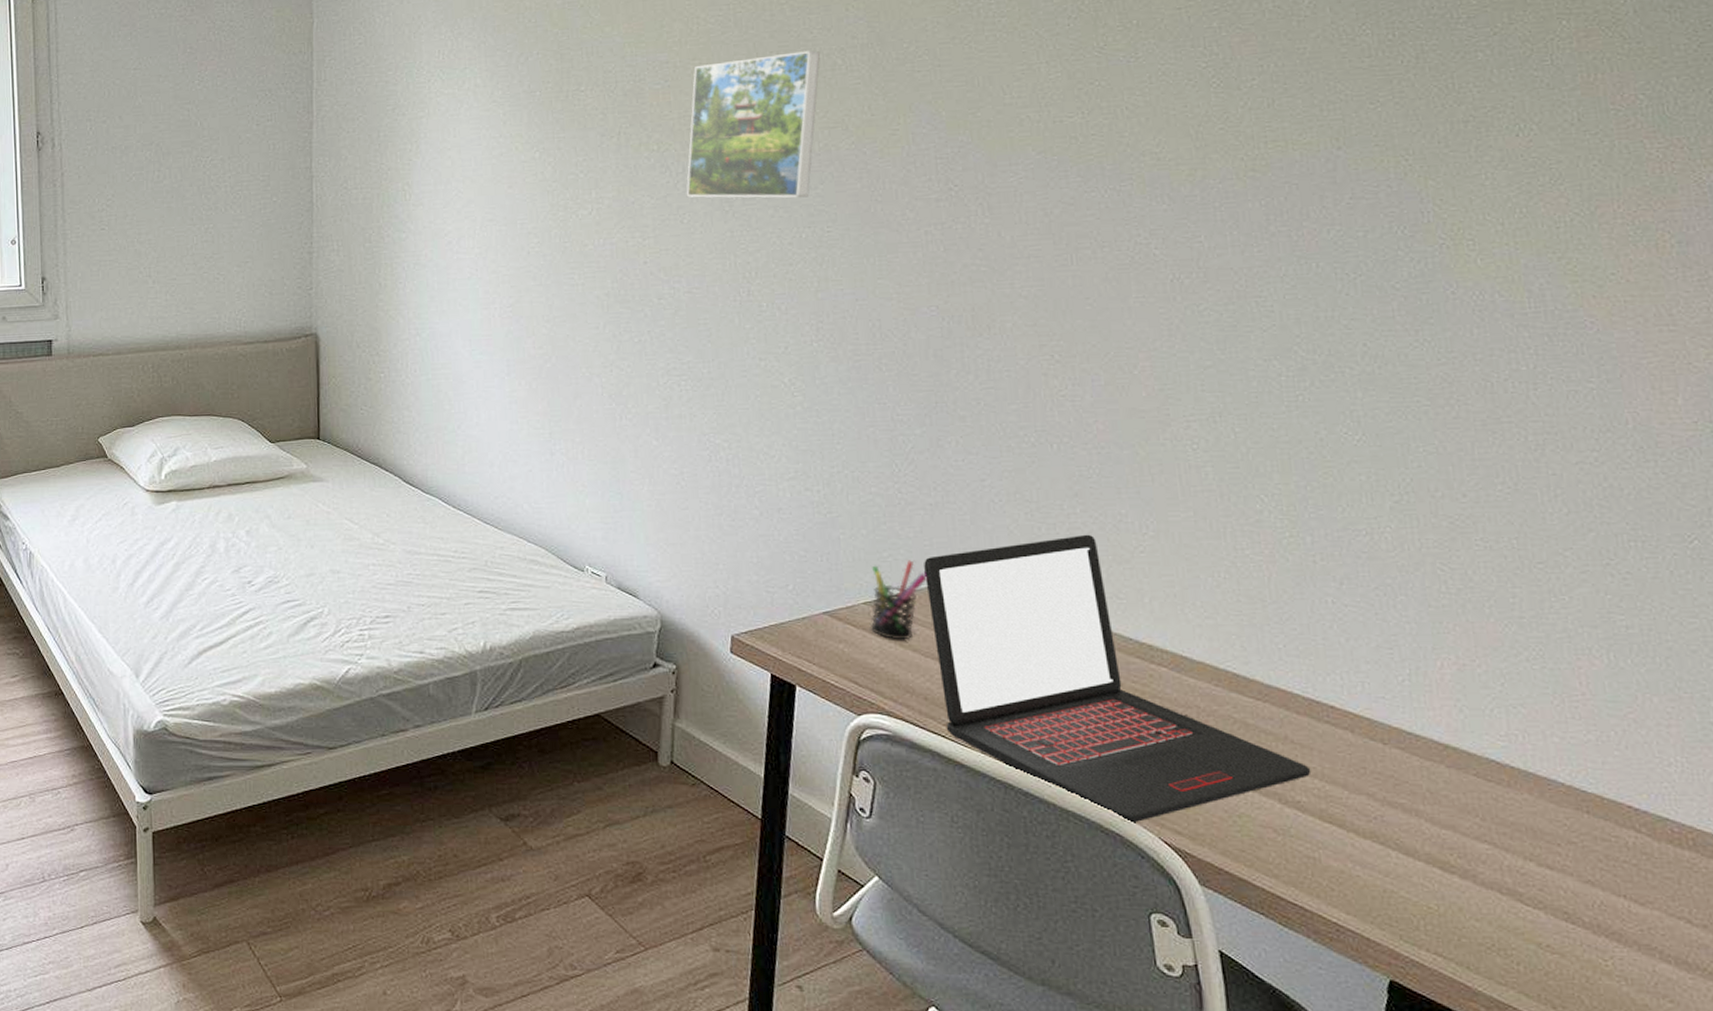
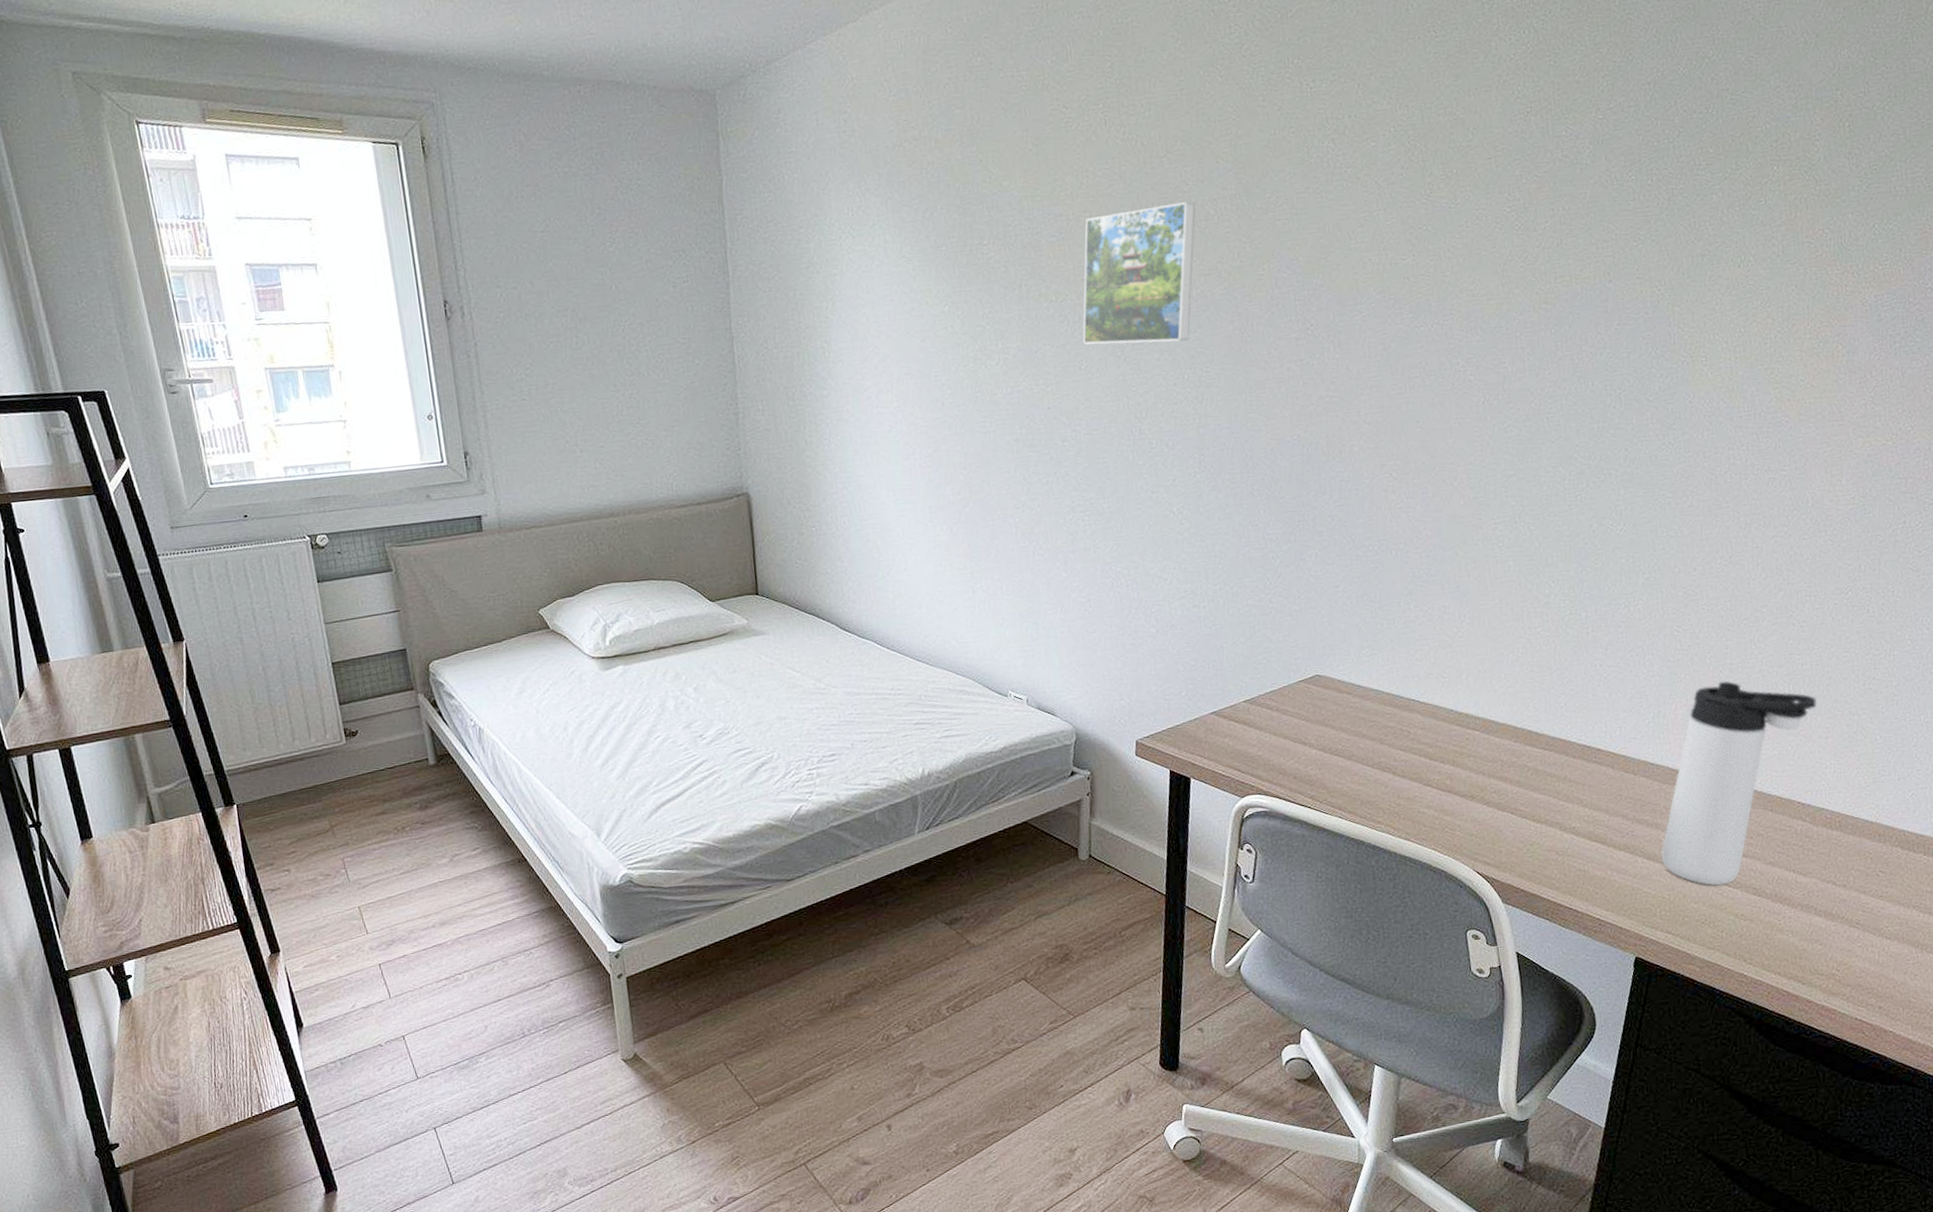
pen holder: present [871,560,927,640] -> none [1250,661,1294,731]
laptop: present [924,534,1310,823] -> none [1291,625,1582,861]
thermos bottle: none [1425,638,1652,902] -> present [1661,680,1818,886]

